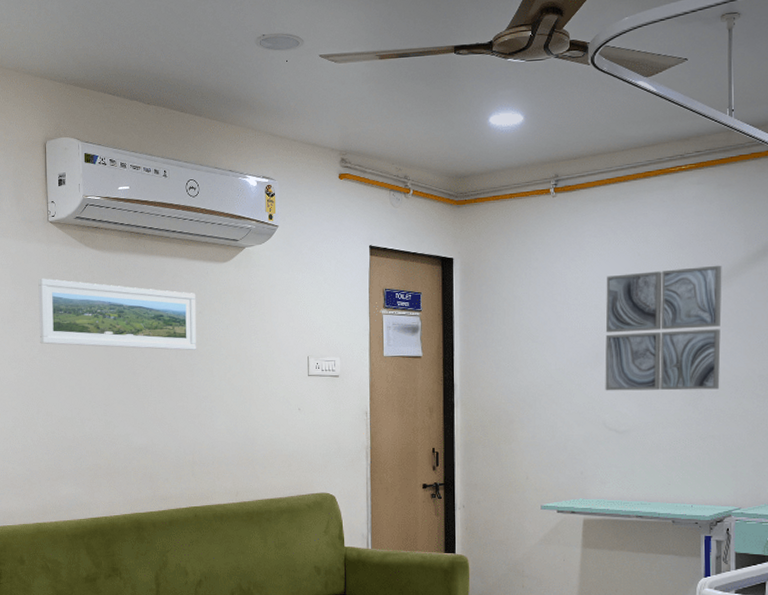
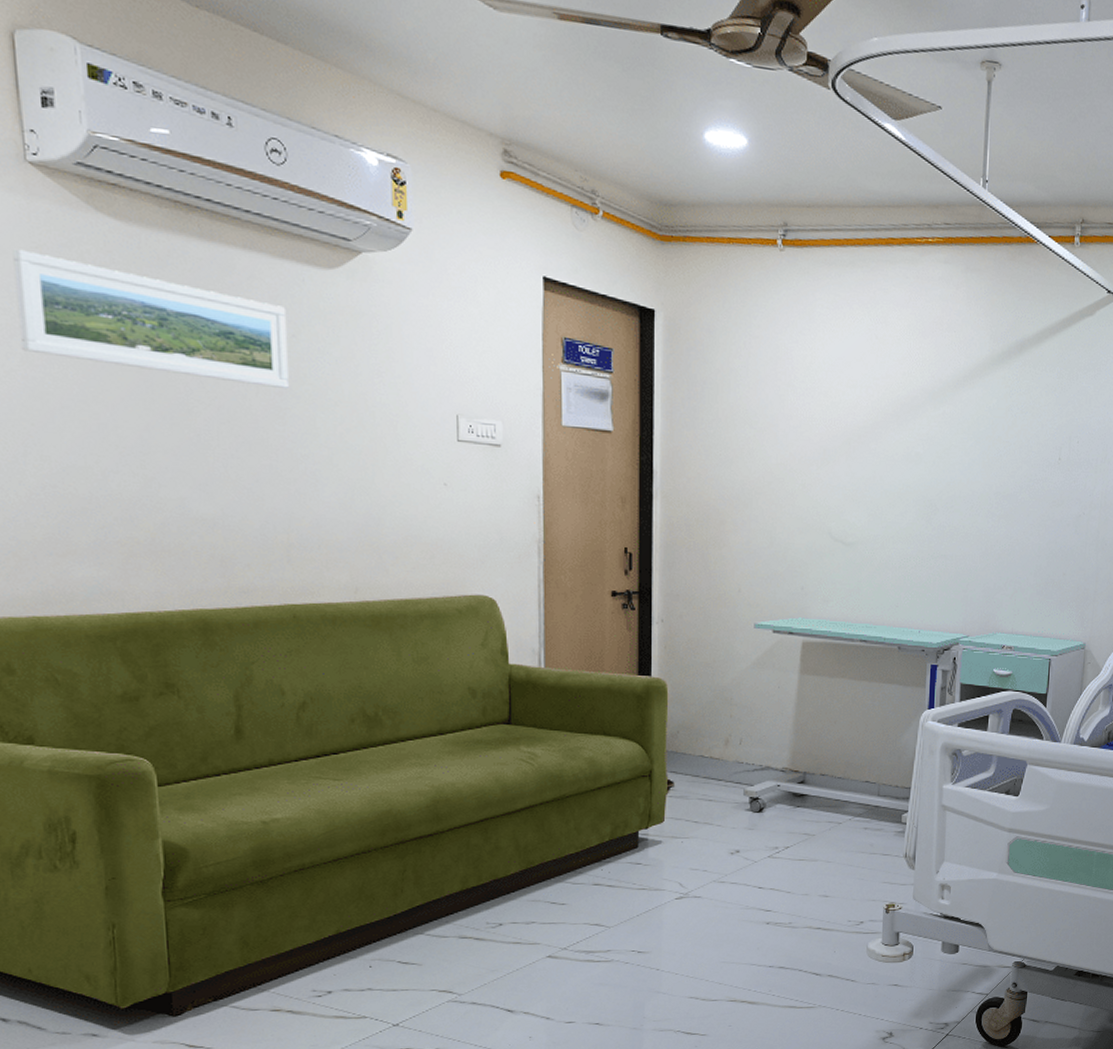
wall art: present [605,265,722,391] -> none [832,358,965,504]

